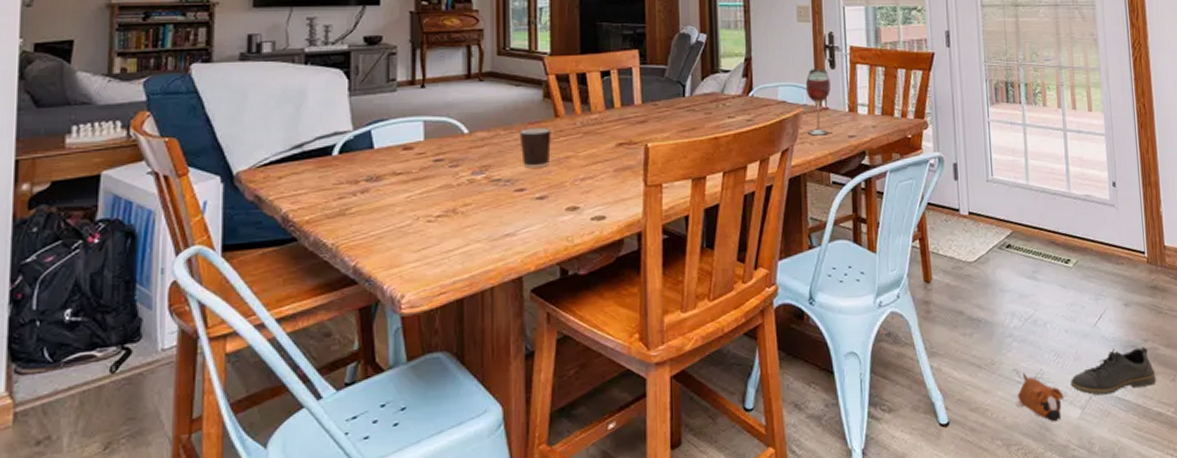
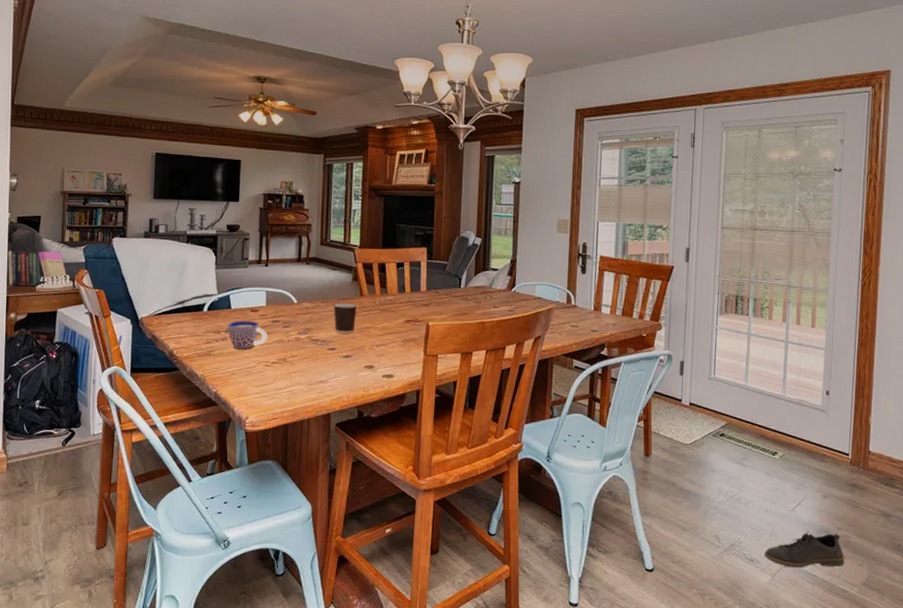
books: none [18,89,117,145] -> present [8,249,67,287]
cup: none [369,163,429,203] -> present [227,321,268,350]
wineglass: present [805,69,831,136] -> none [558,273,581,328]
dog toy: present [1016,373,1064,422] -> none [713,539,757,583]

